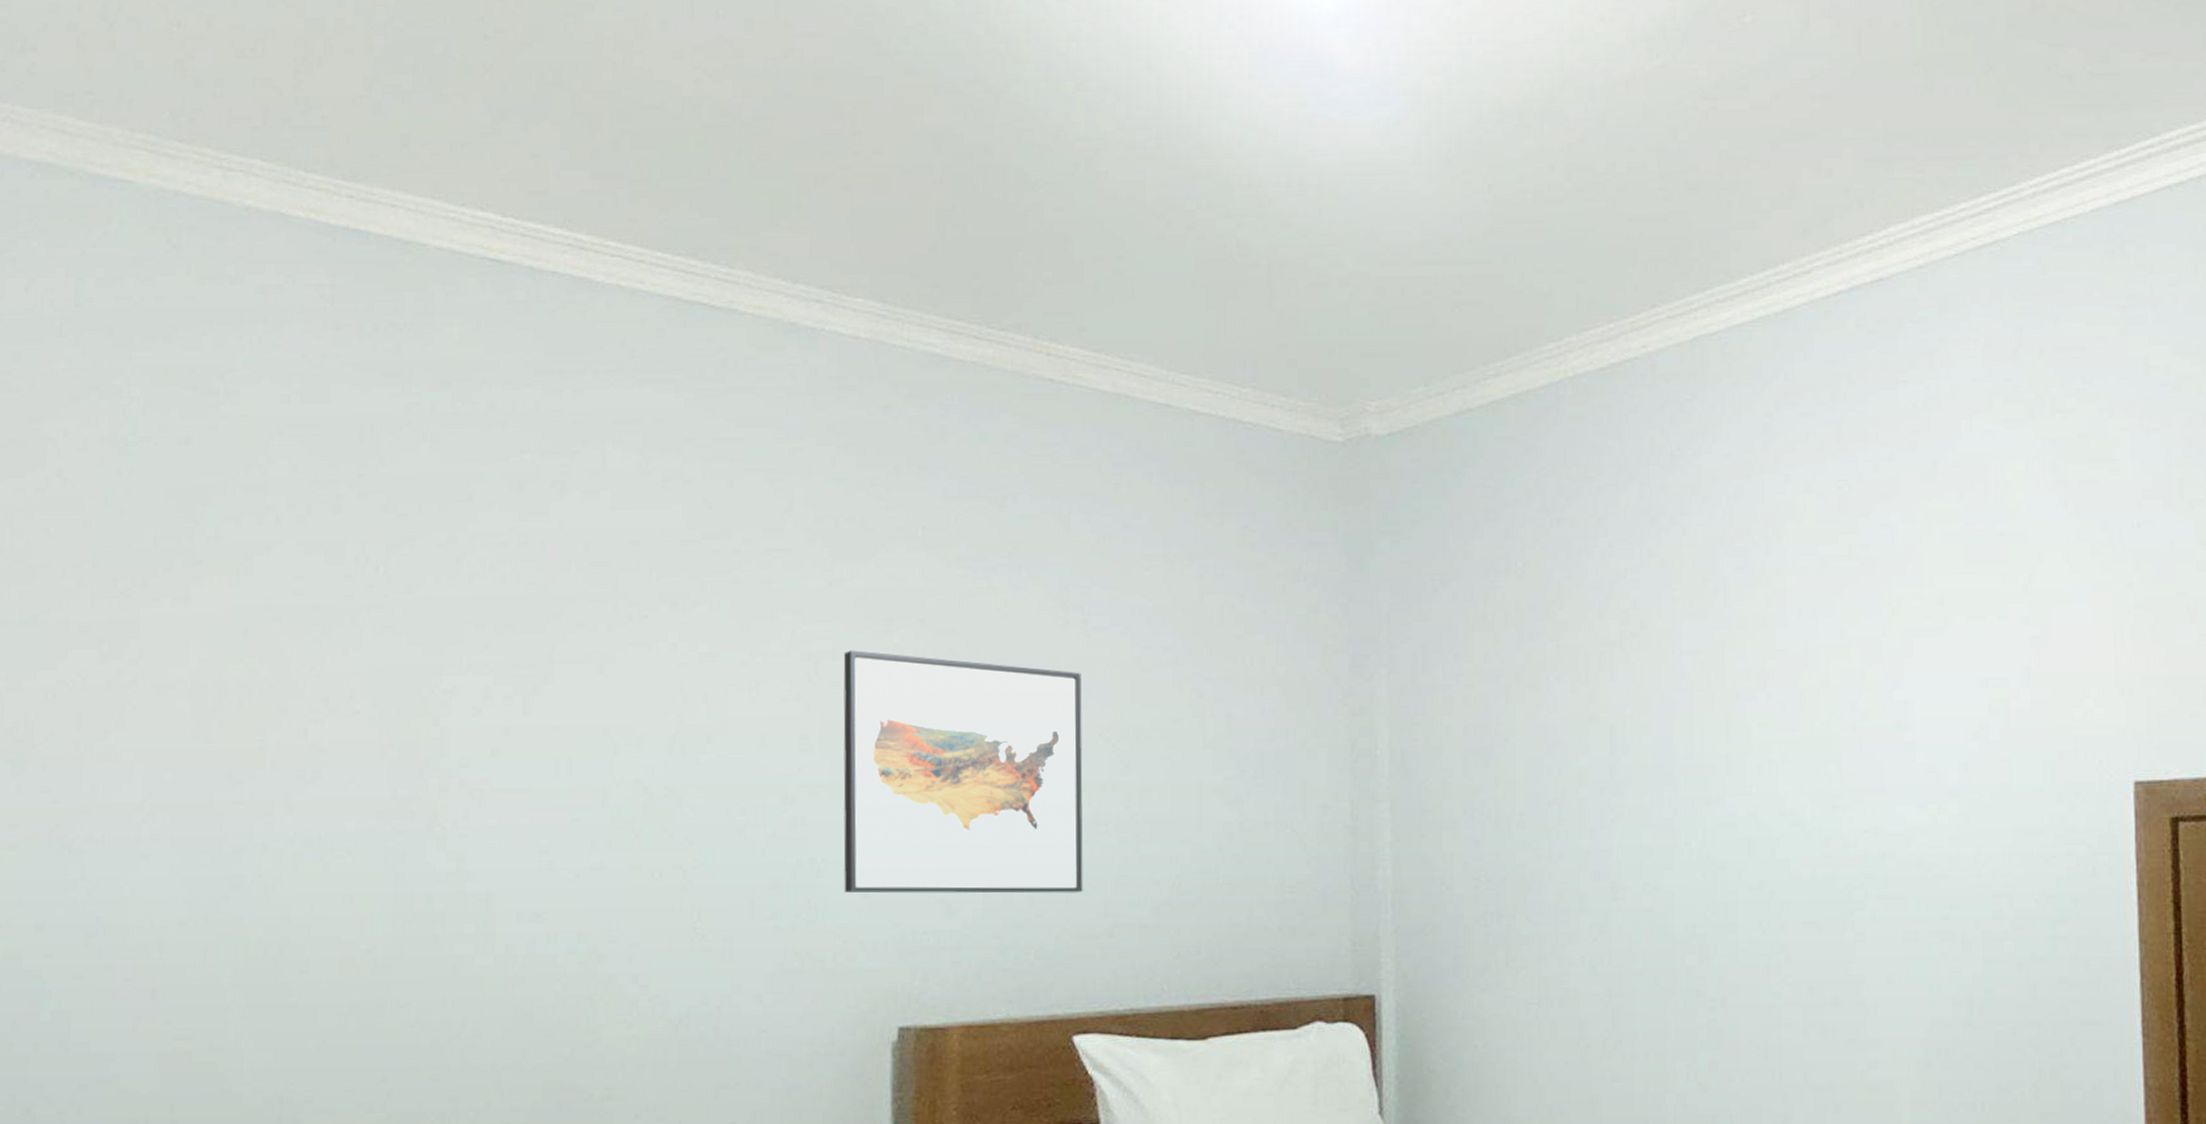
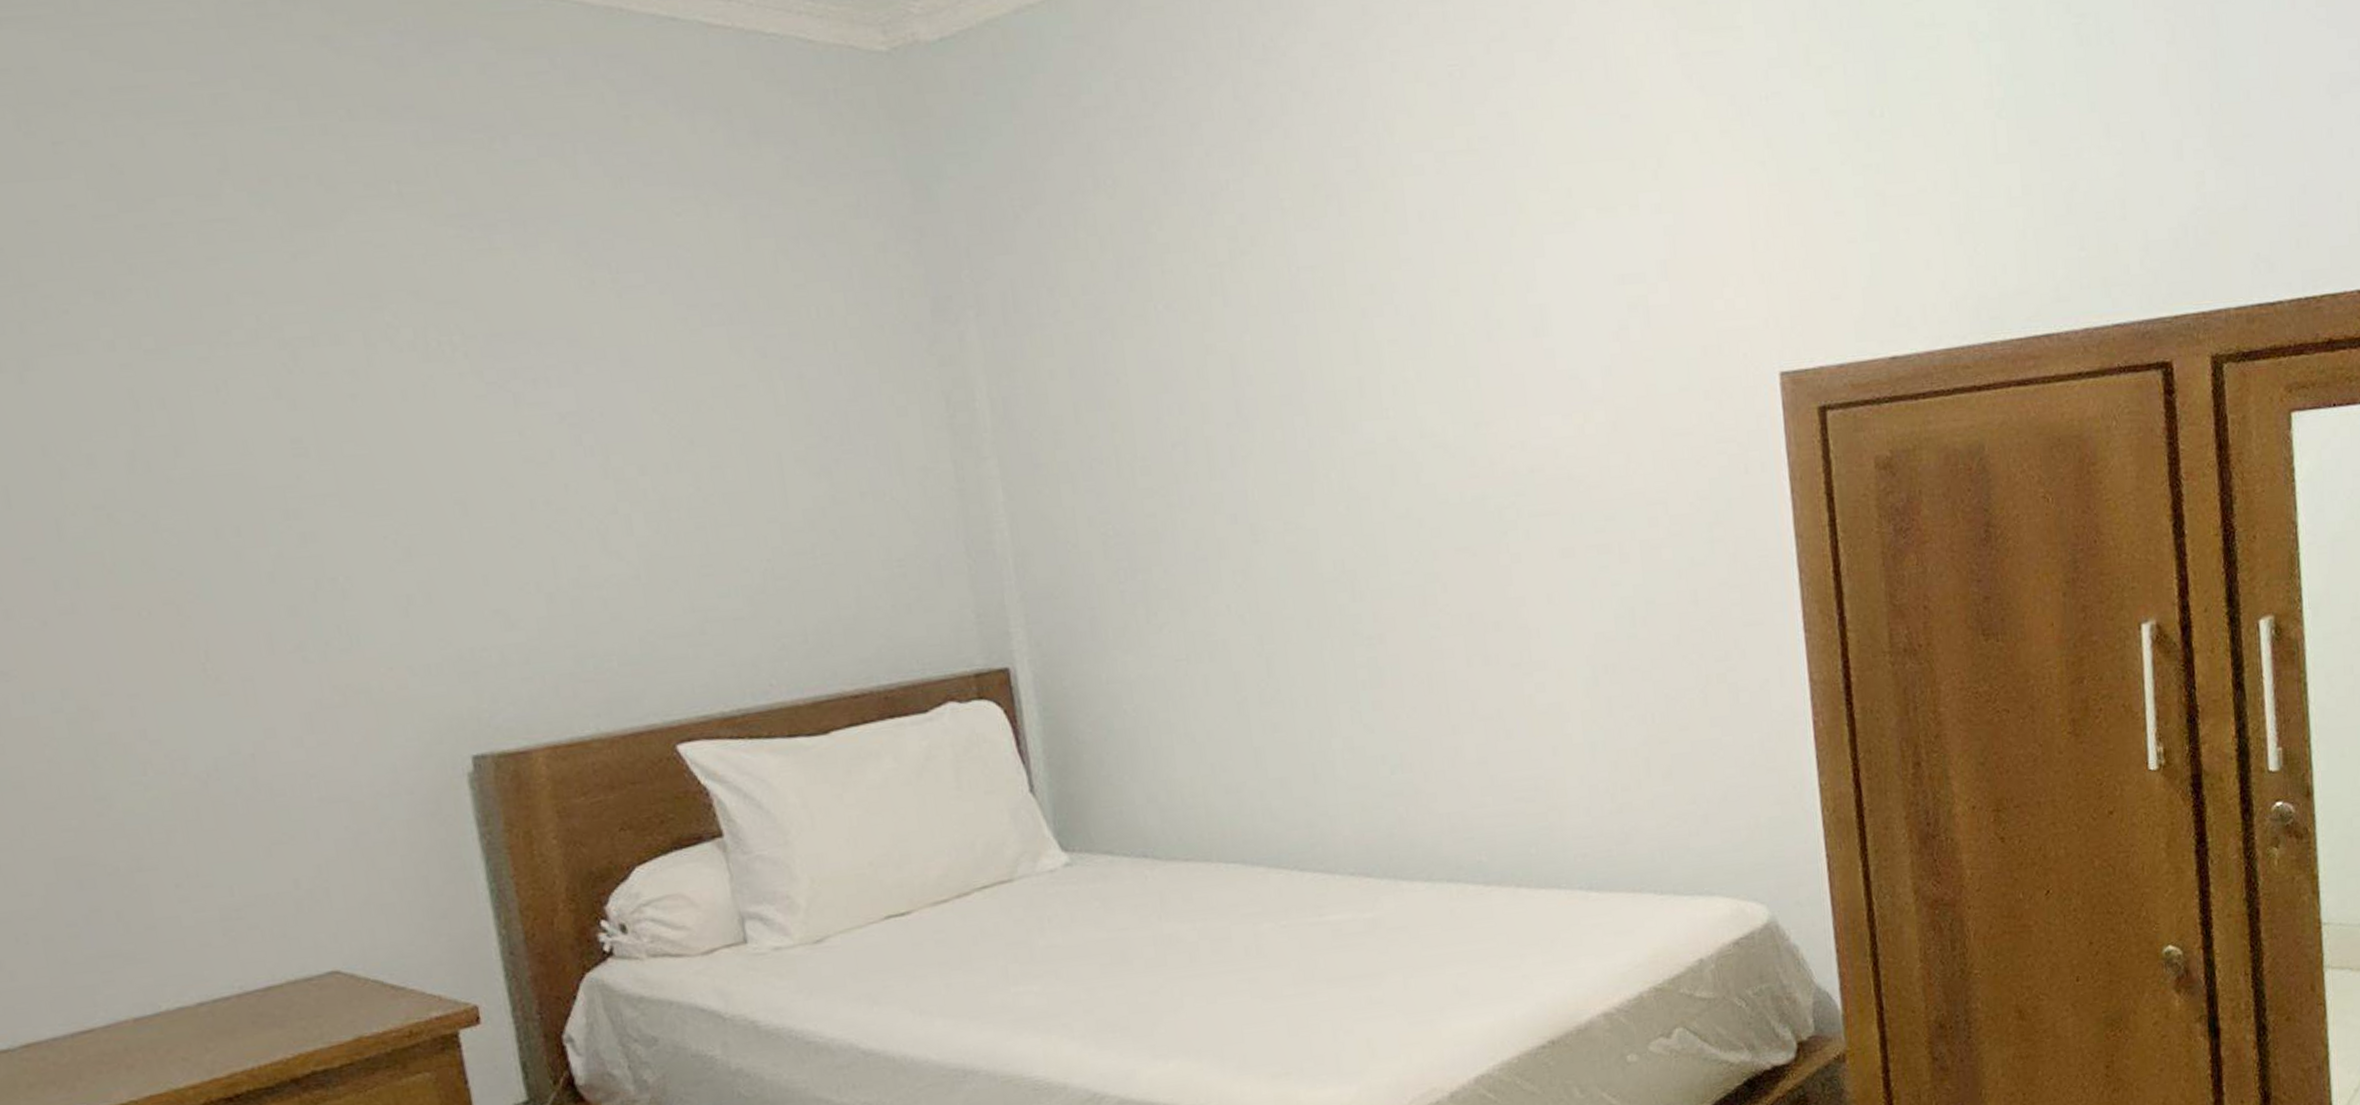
wall art: present [843,650,1083,893] -> none [325,333,662,613]

